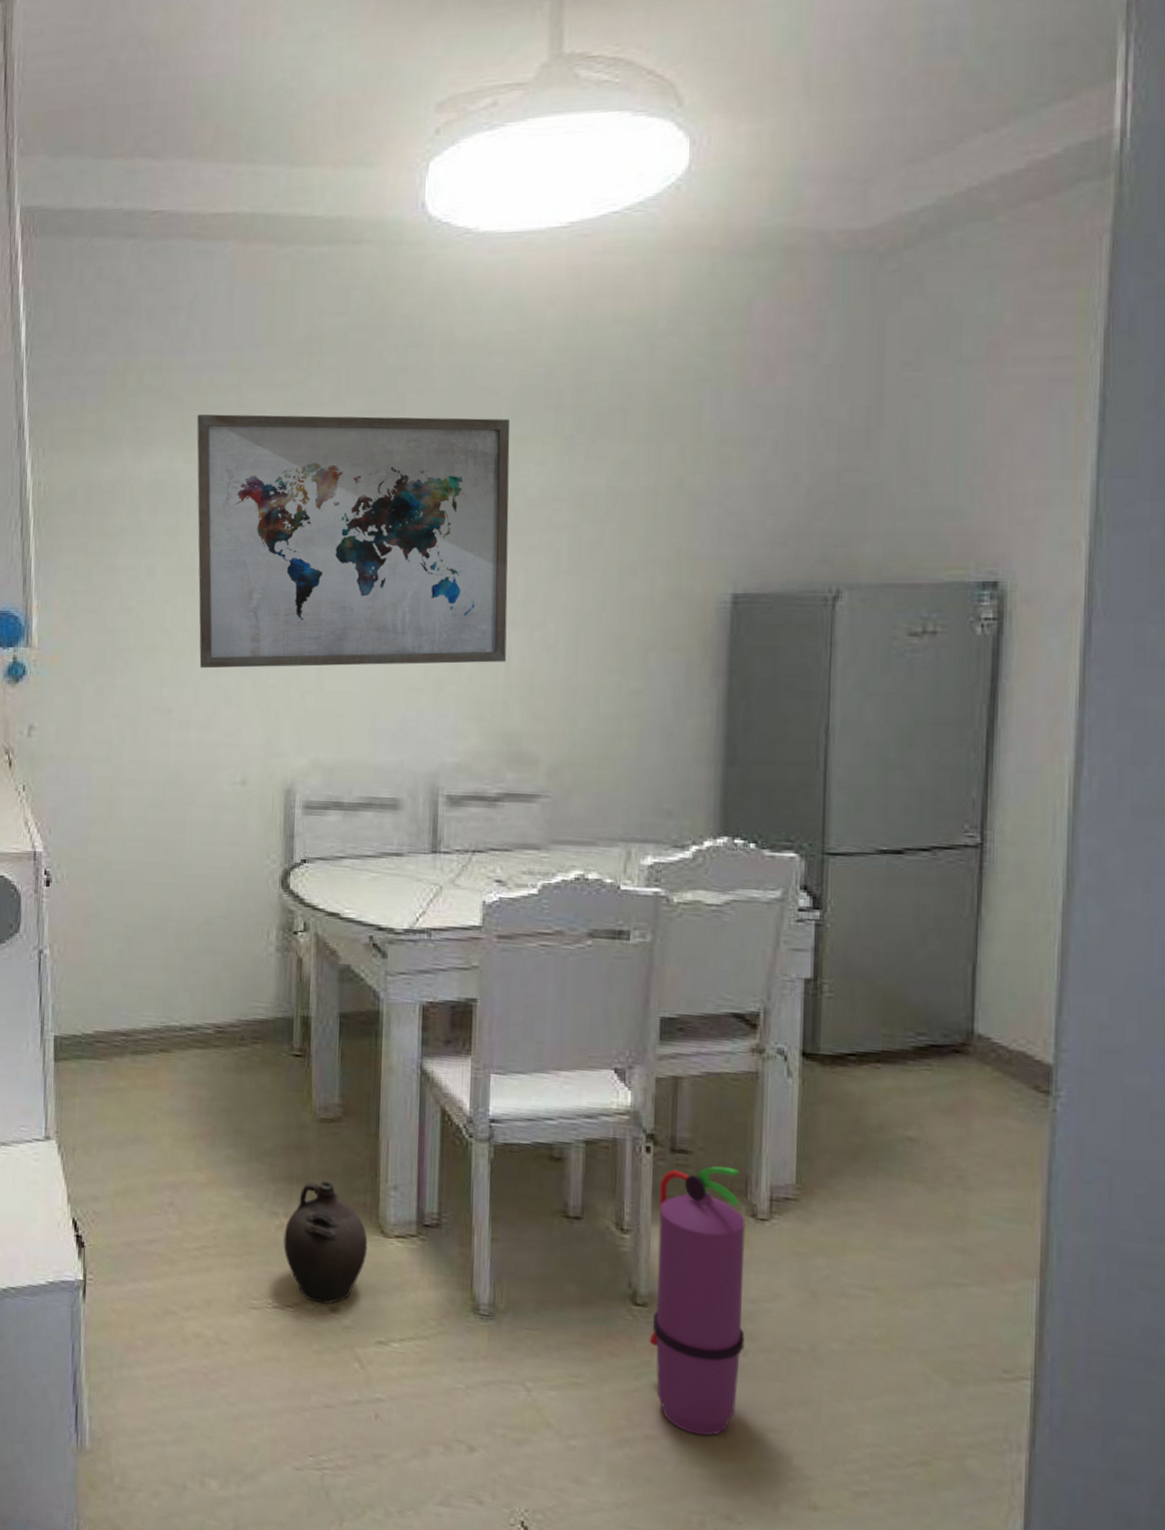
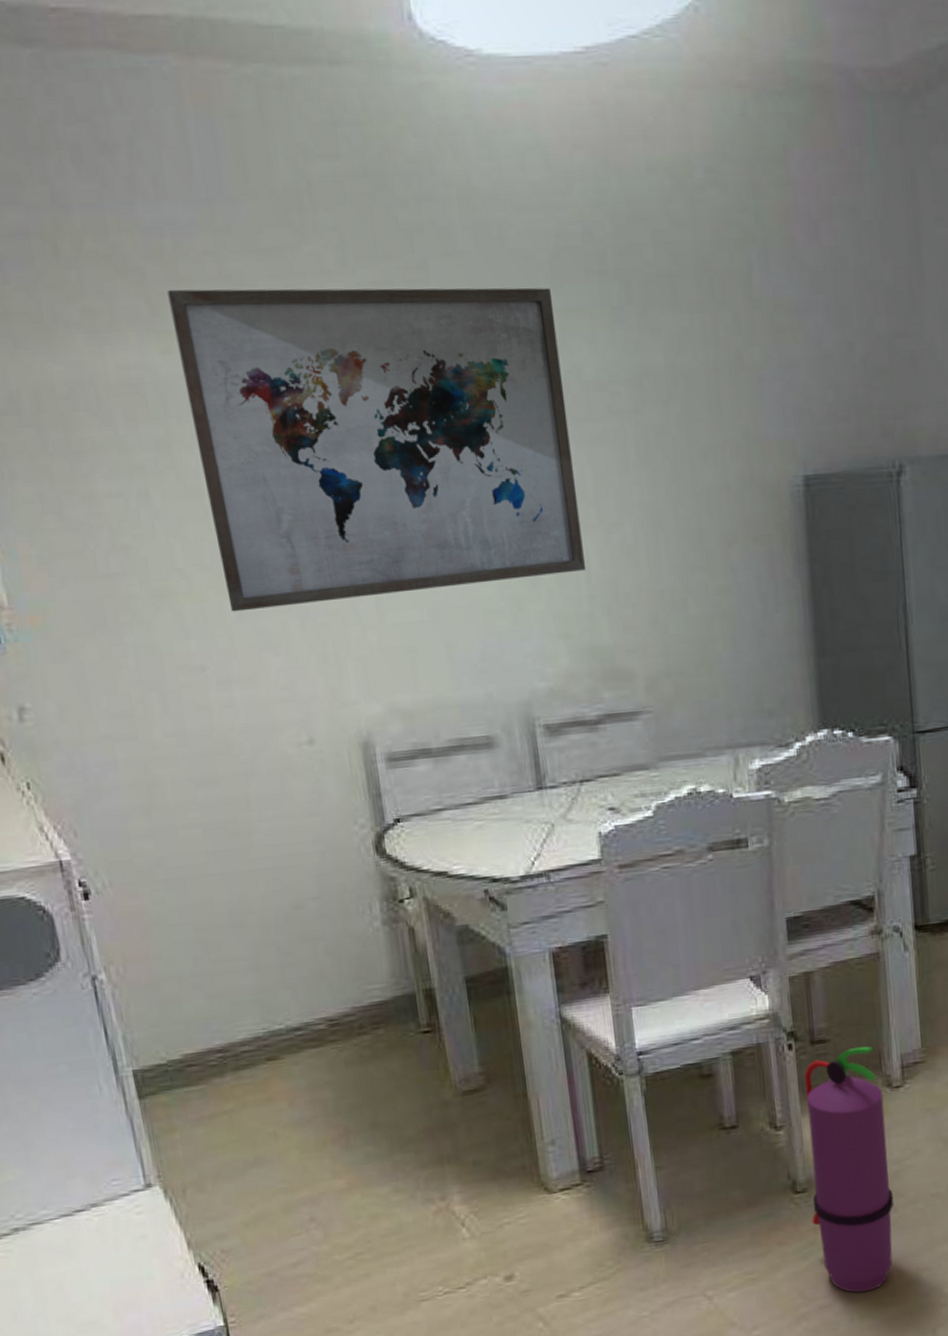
ceramic jug: present [283,1180,368,1304] -> none [443,1153,534,1277]

